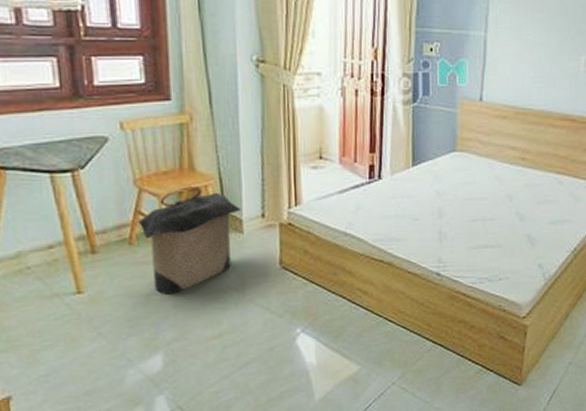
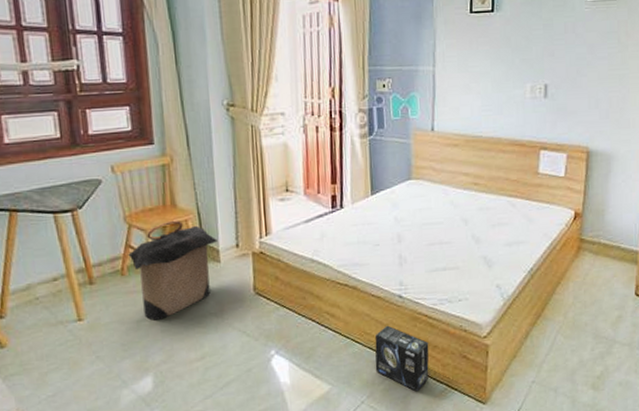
box: none [408,304,466,373] -> present [374,325,429,392]

